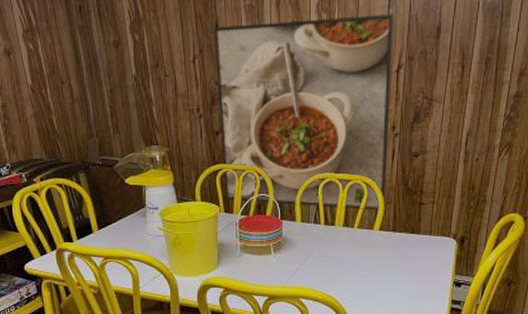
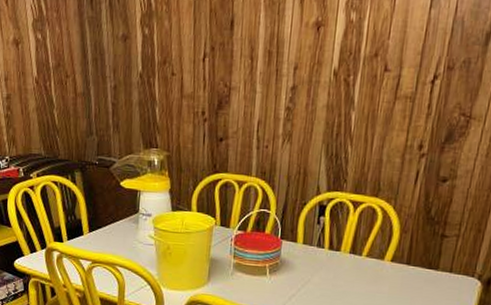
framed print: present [214,14,393,211] -> none [223,15,435,239]

